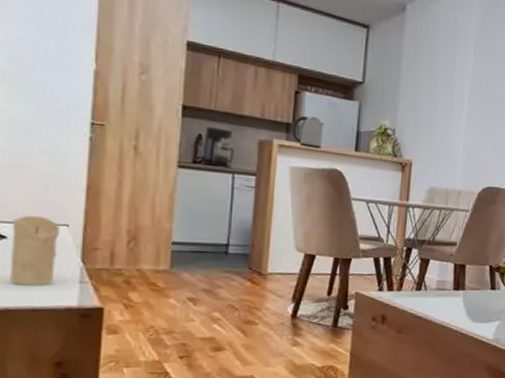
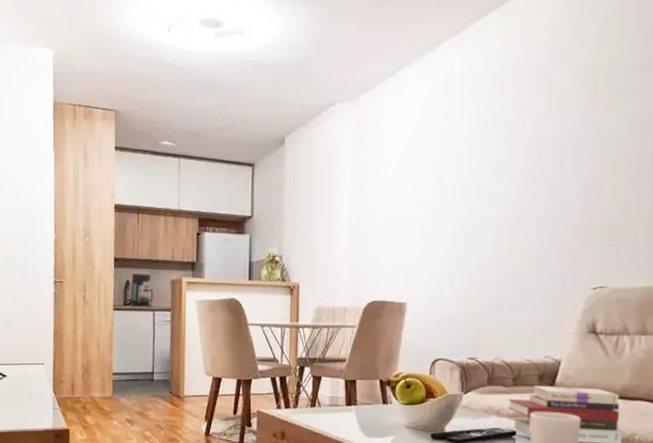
candle: present [10,215,61,286] -> none [9,358,39,413]
kettle: present [292,116,324,149] -> none [196,253,222,282]

